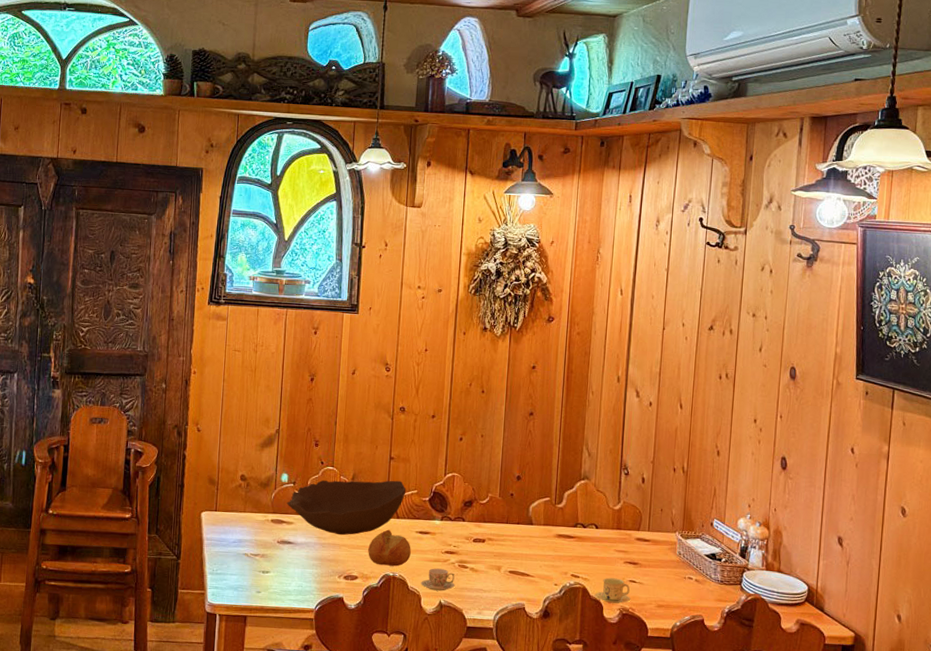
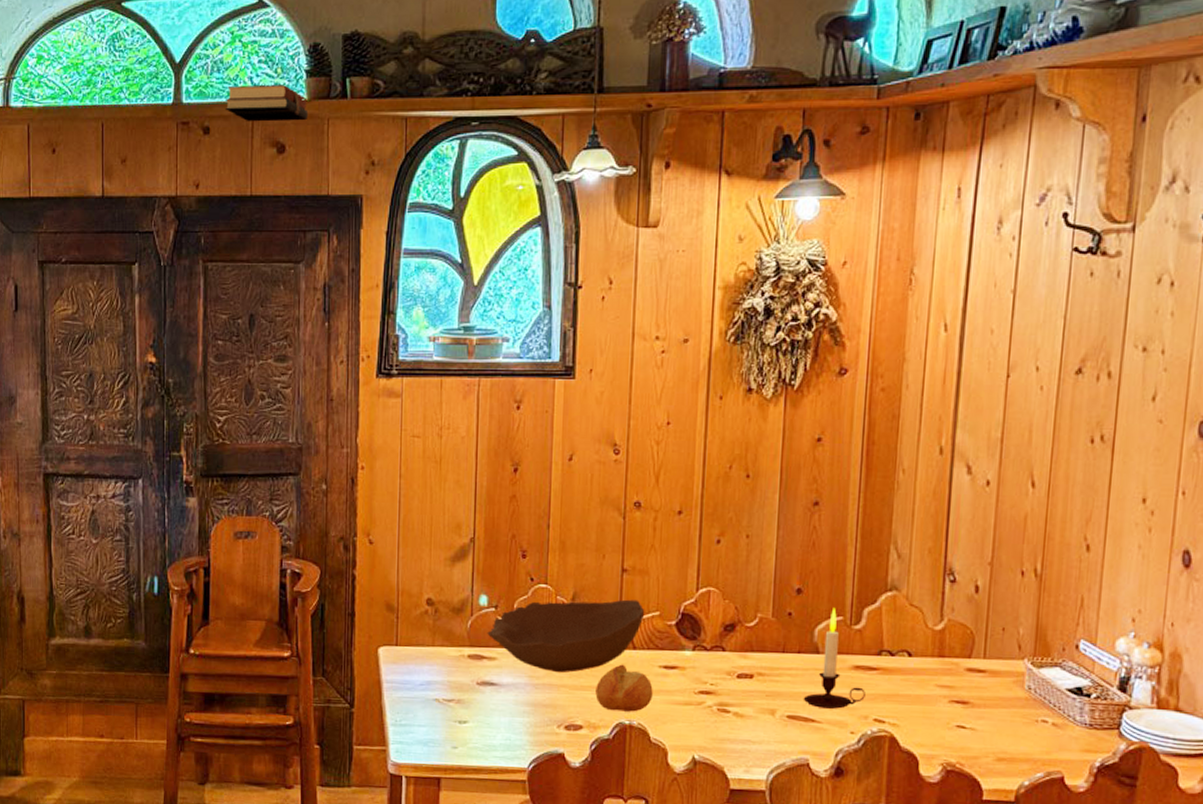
books: none [99,80,164,110] -> present [224,85,309,122]
teacup: present [421,568,455,591] -> none [667,713,713,743]
candle: none [521,491,566,567] -> present [803,607,866,709]
cup and saucer: present [594,577,631,604] -> none [906,722,959,758]

